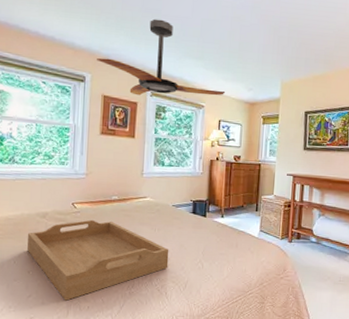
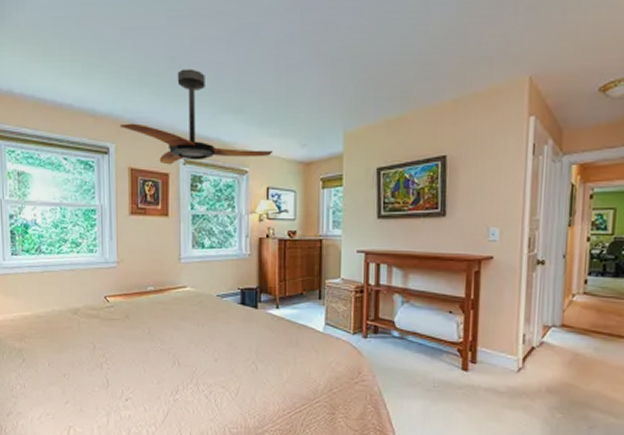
serving tray: present [27,219,169,301] -> none [60,315,216,408]

